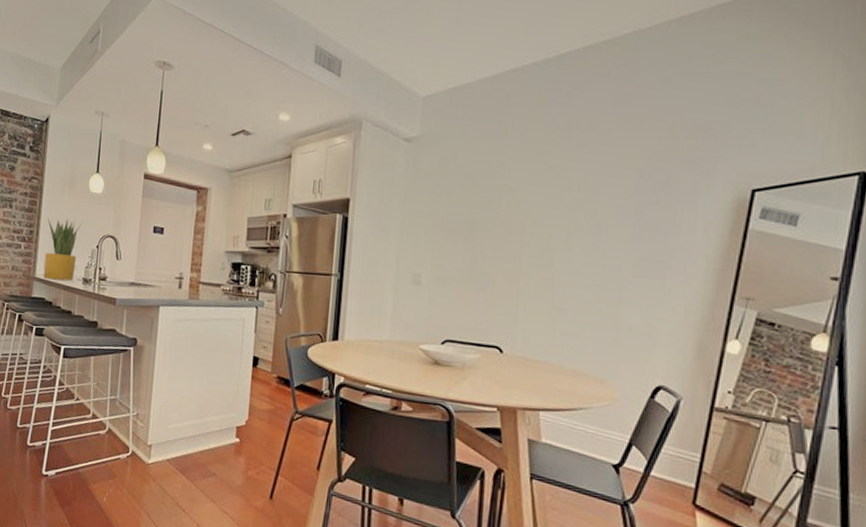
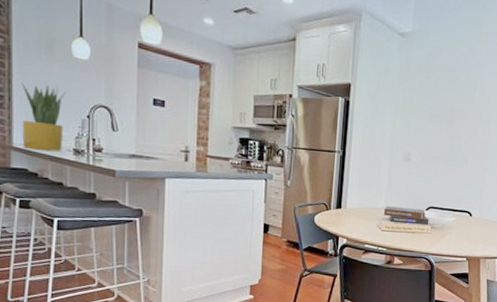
books: none [379,338,448,374] -> present [376,206,431,234]

